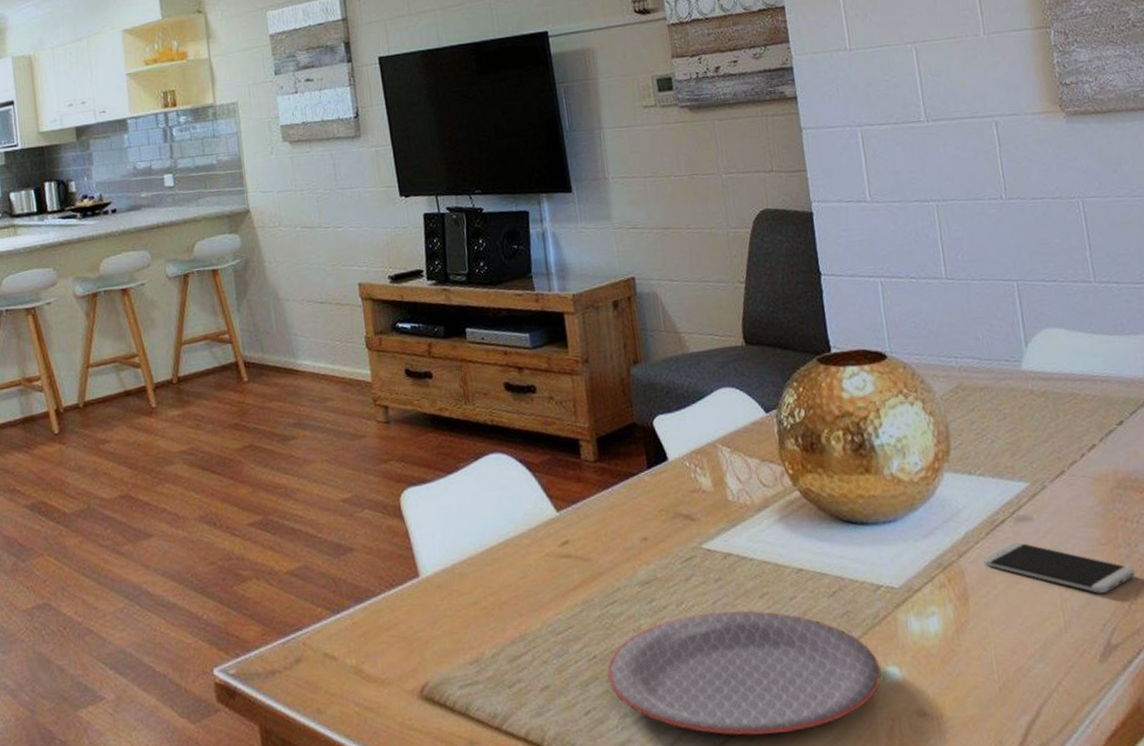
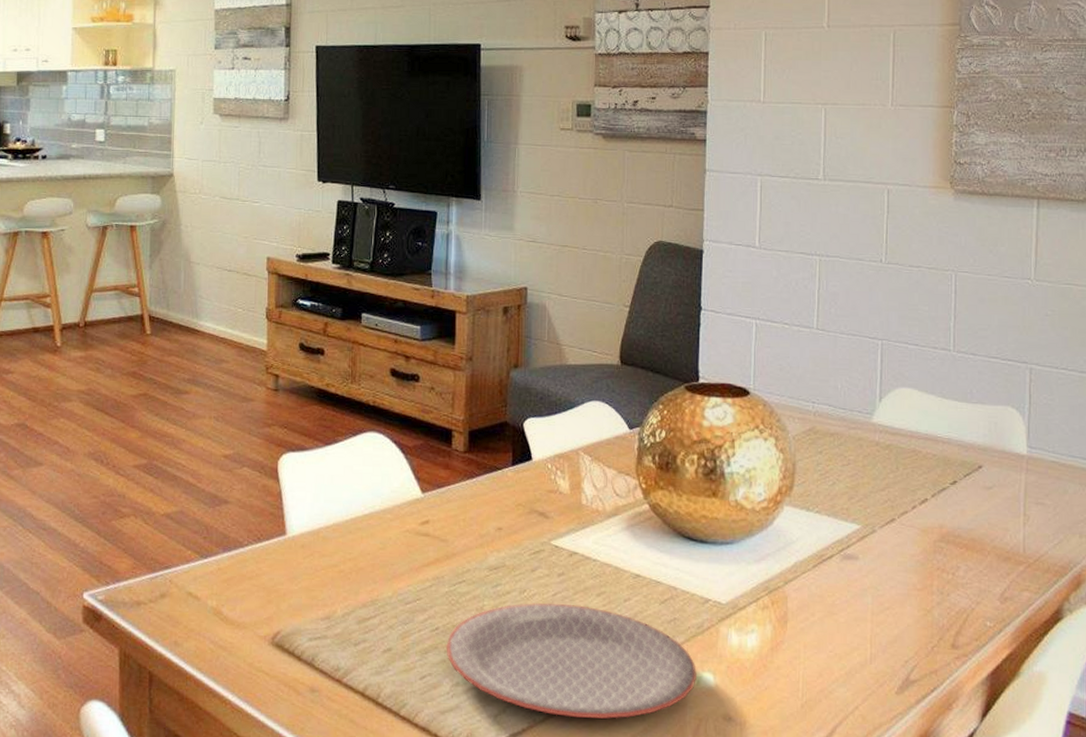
smartphone: present [984,542,1135,593] -> none [807,577,942,633]

